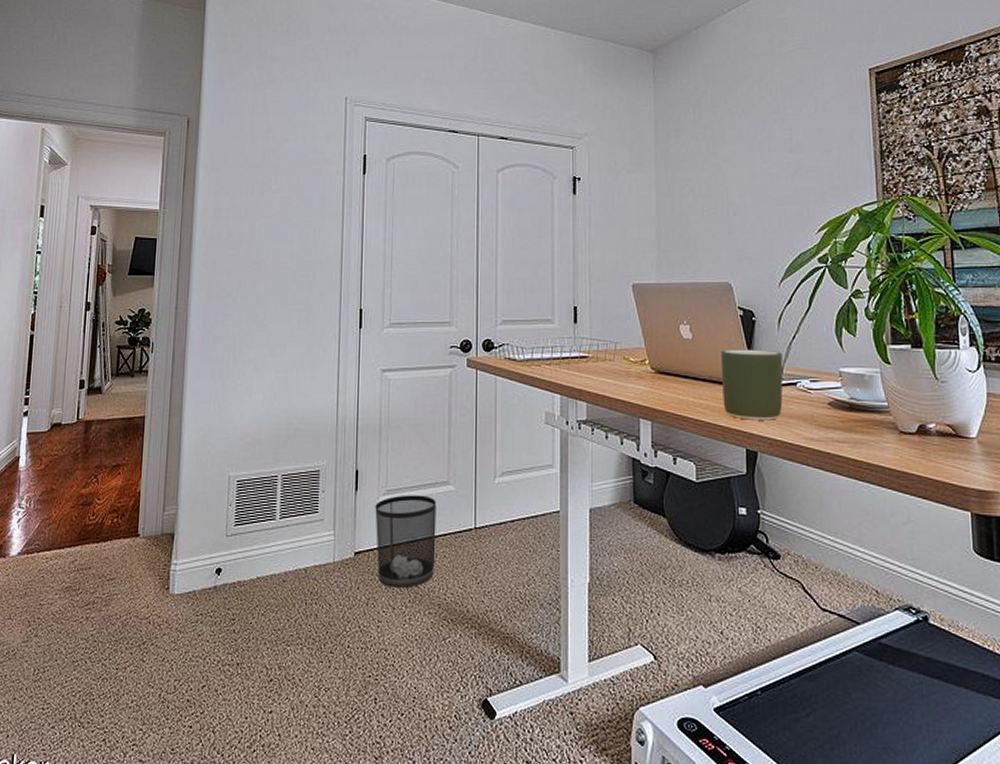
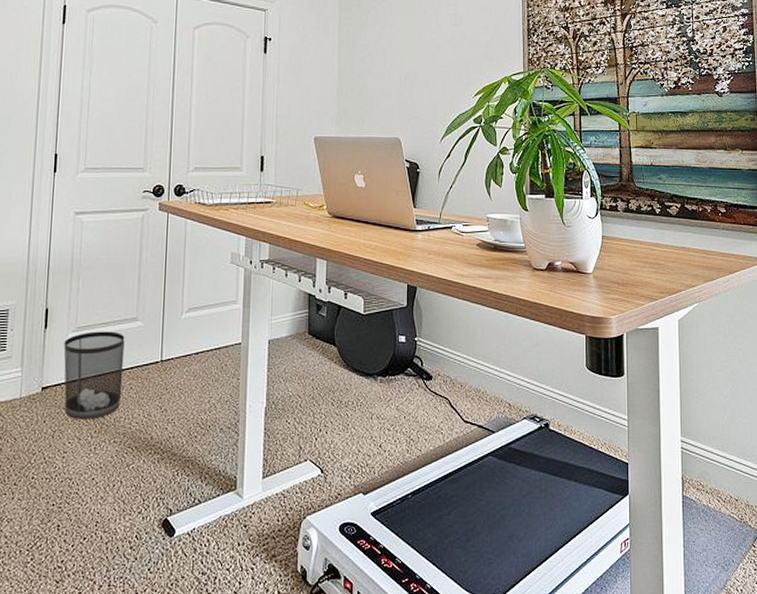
mug: present [720,349,783,420] -> none [388,196,441,259]

